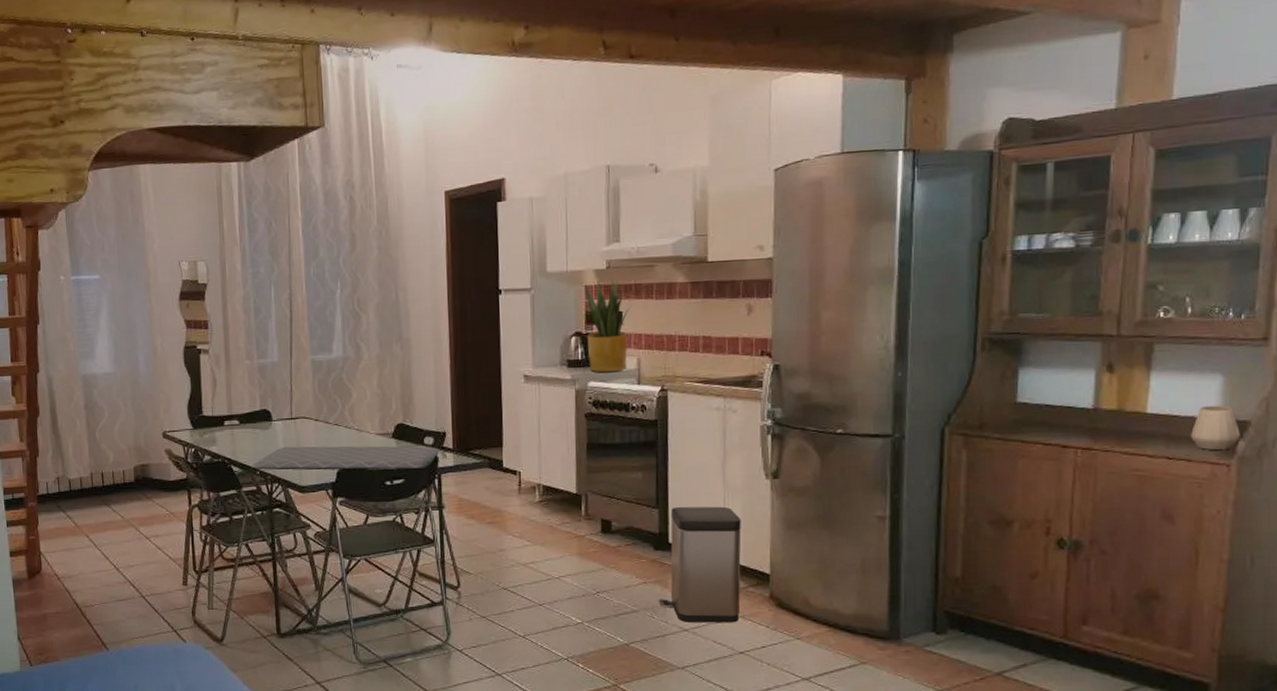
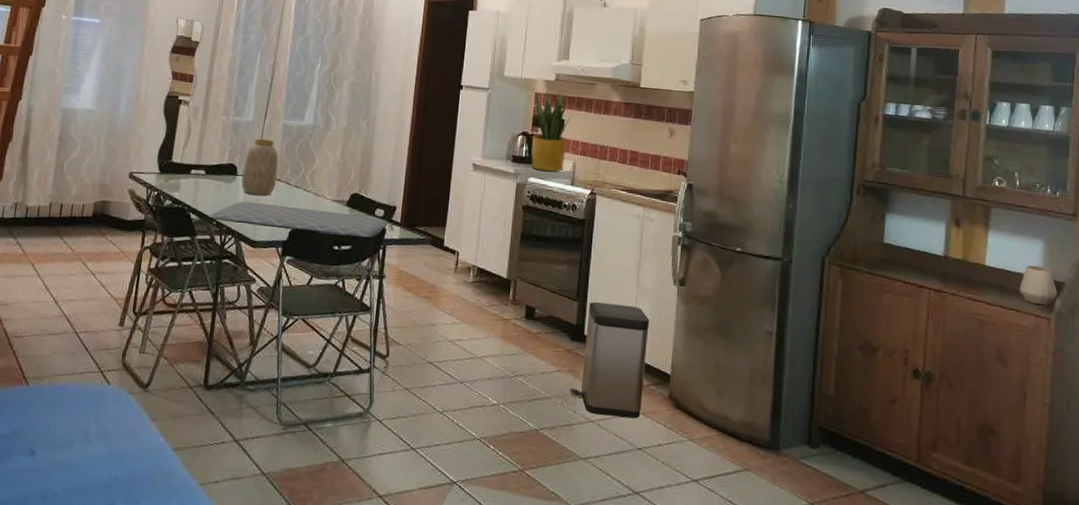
vase: none [277,378,315,439] -> present [241,138,279,196]

